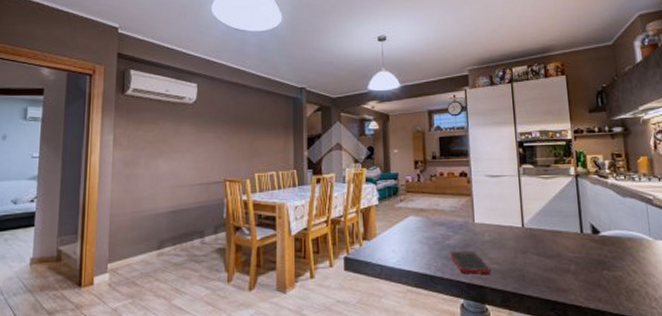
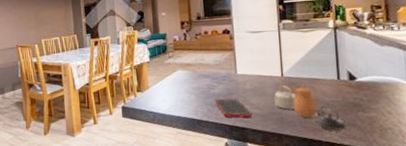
teapot: none [514,237,593,291] -> present [274,84,348,131]

